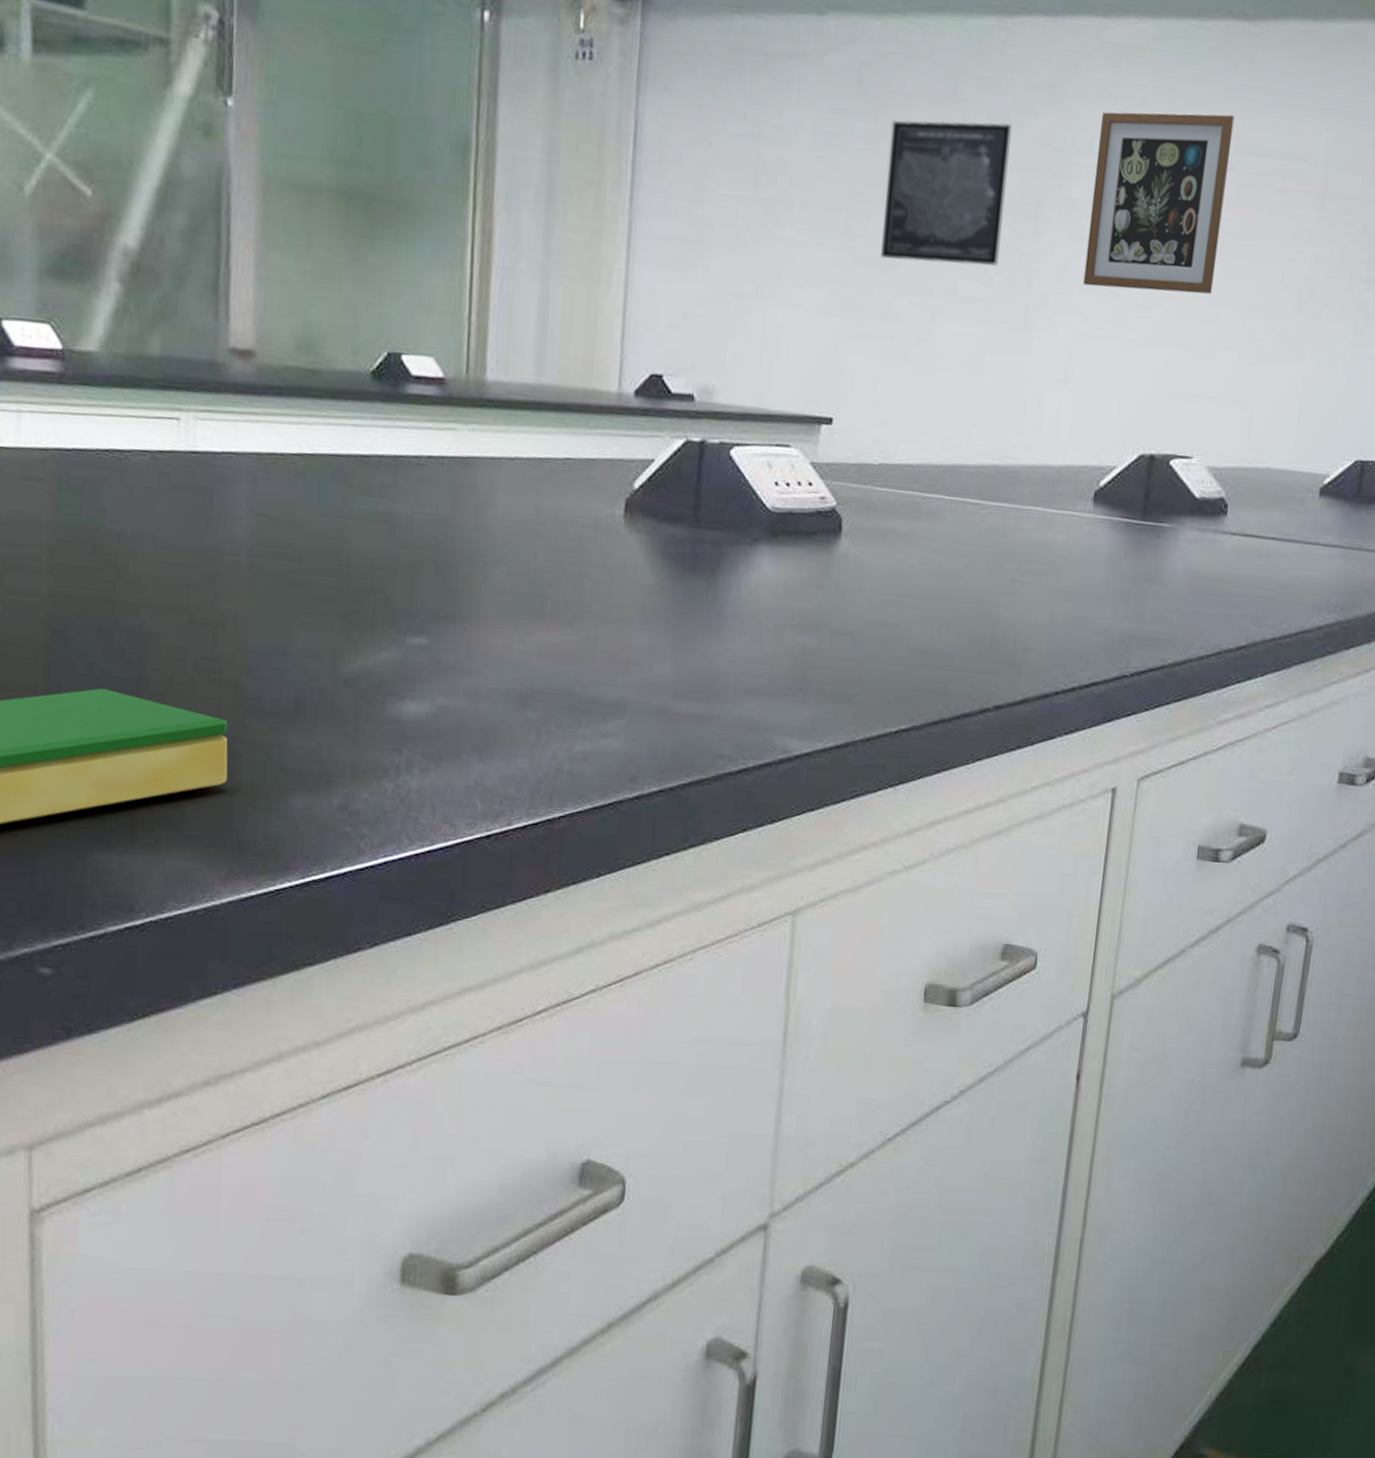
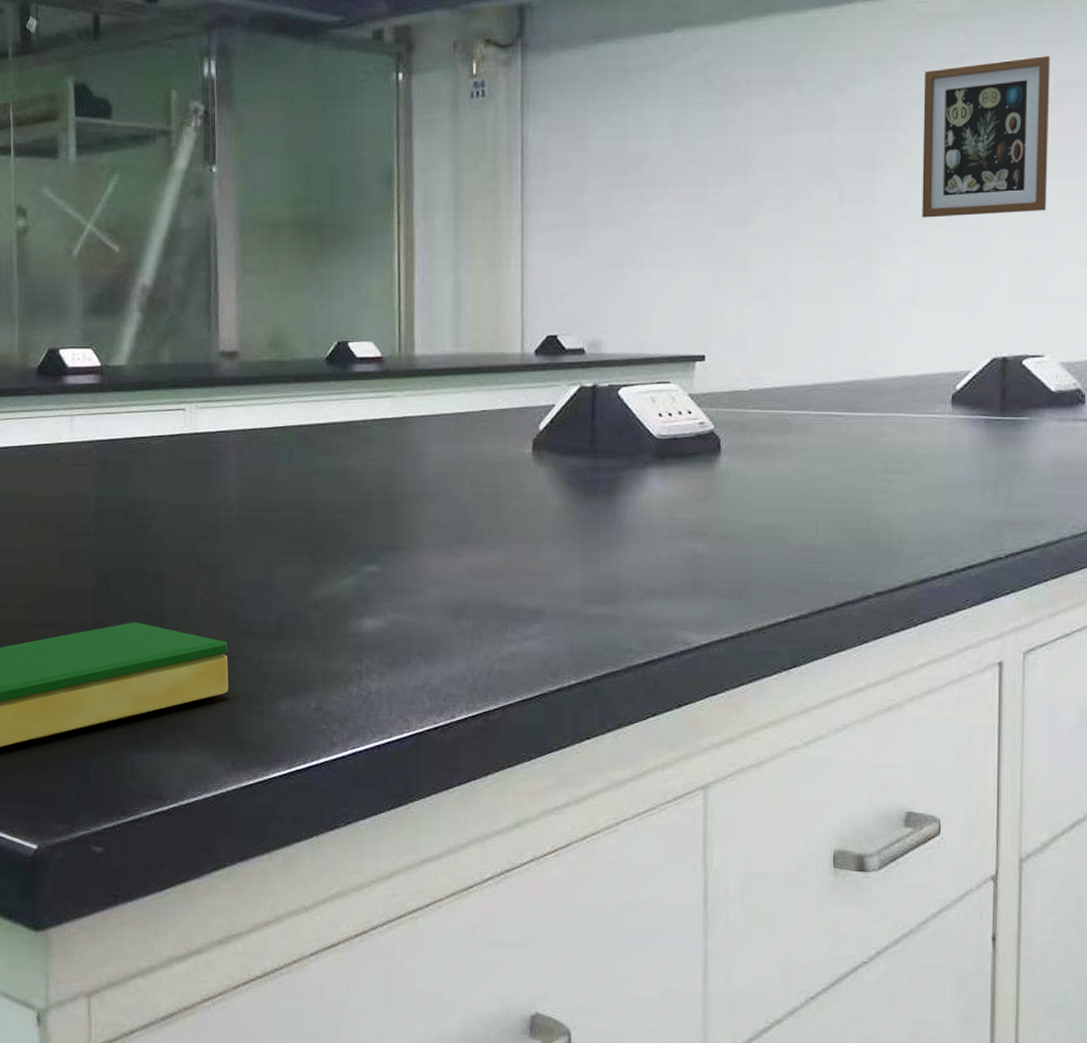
wall art: present [881,119,1012,267] -> none [735,93,843,219]

